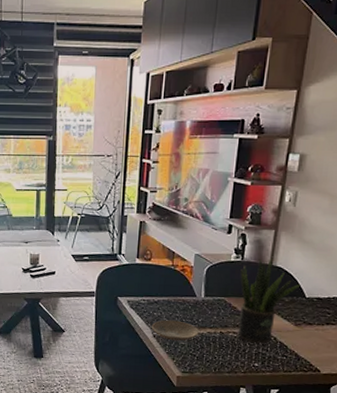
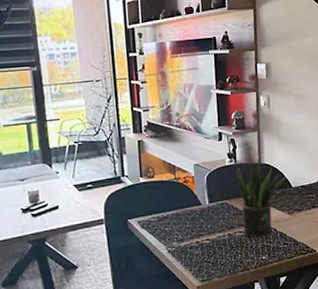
plate: present [151,320,199,341] -> none [164,231,209,252]

